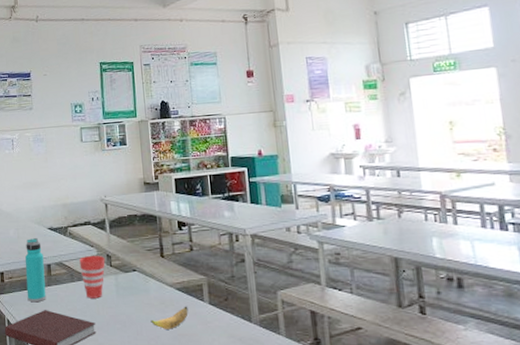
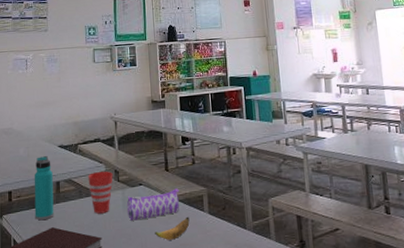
pencil case: none [120,276,177,307] -> present [126,188,179,221]

